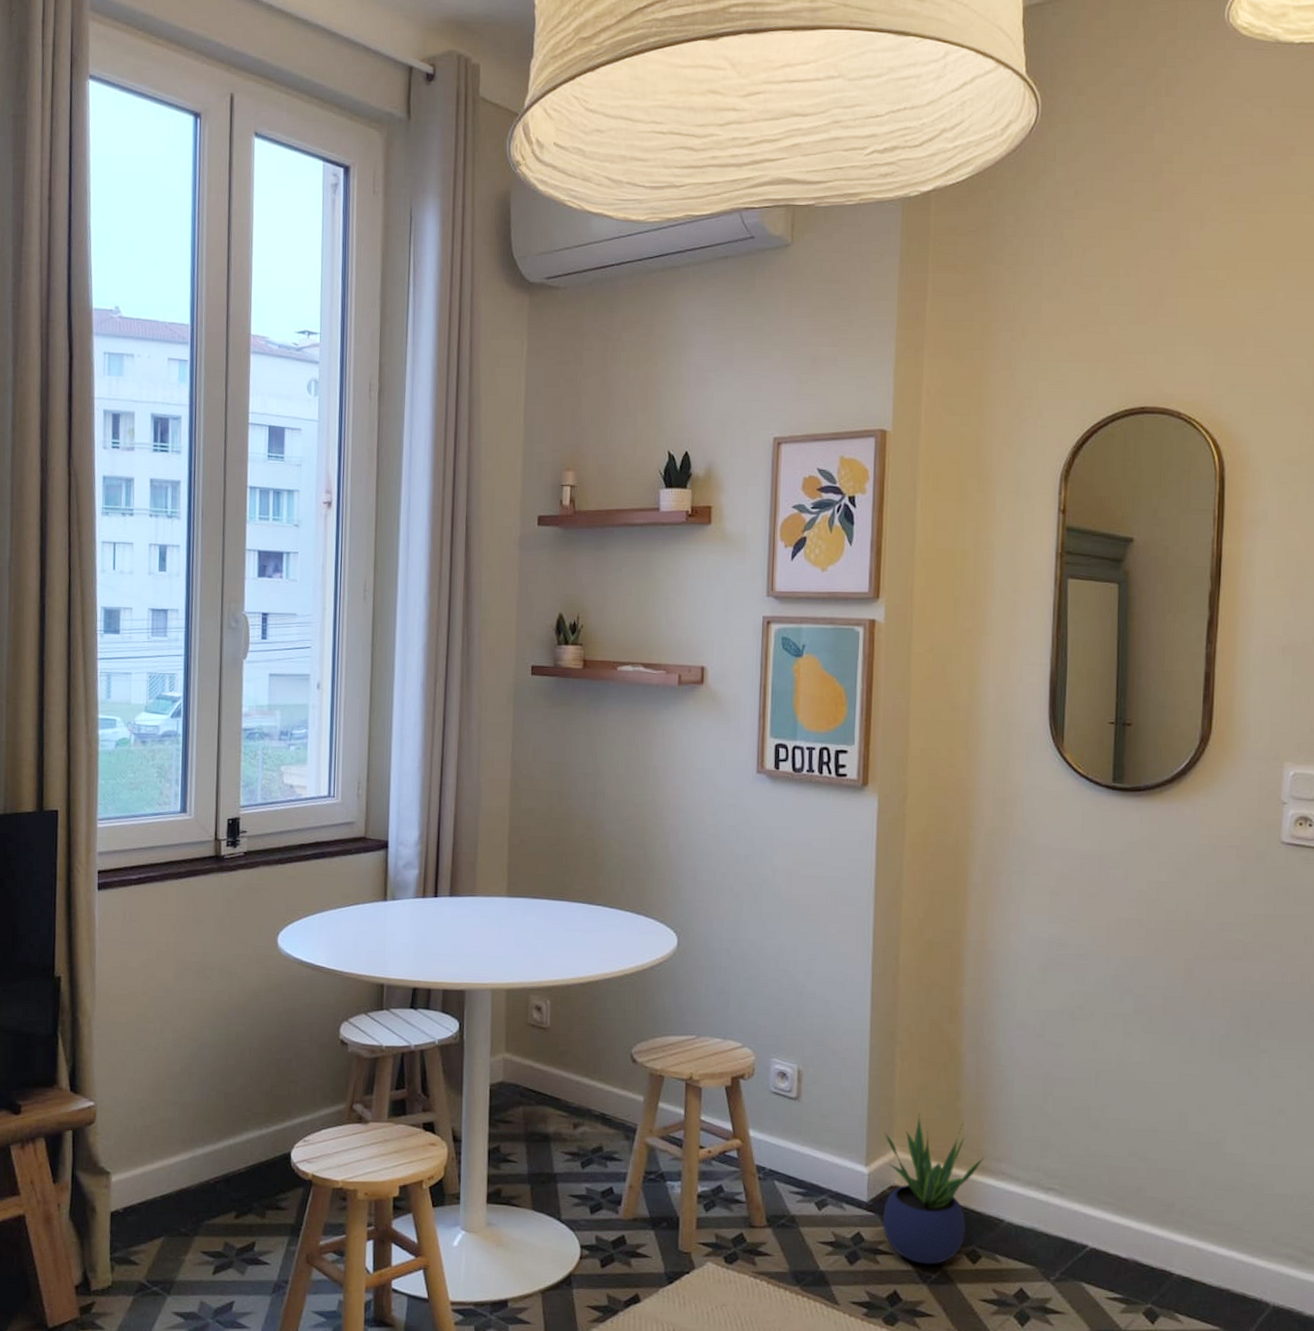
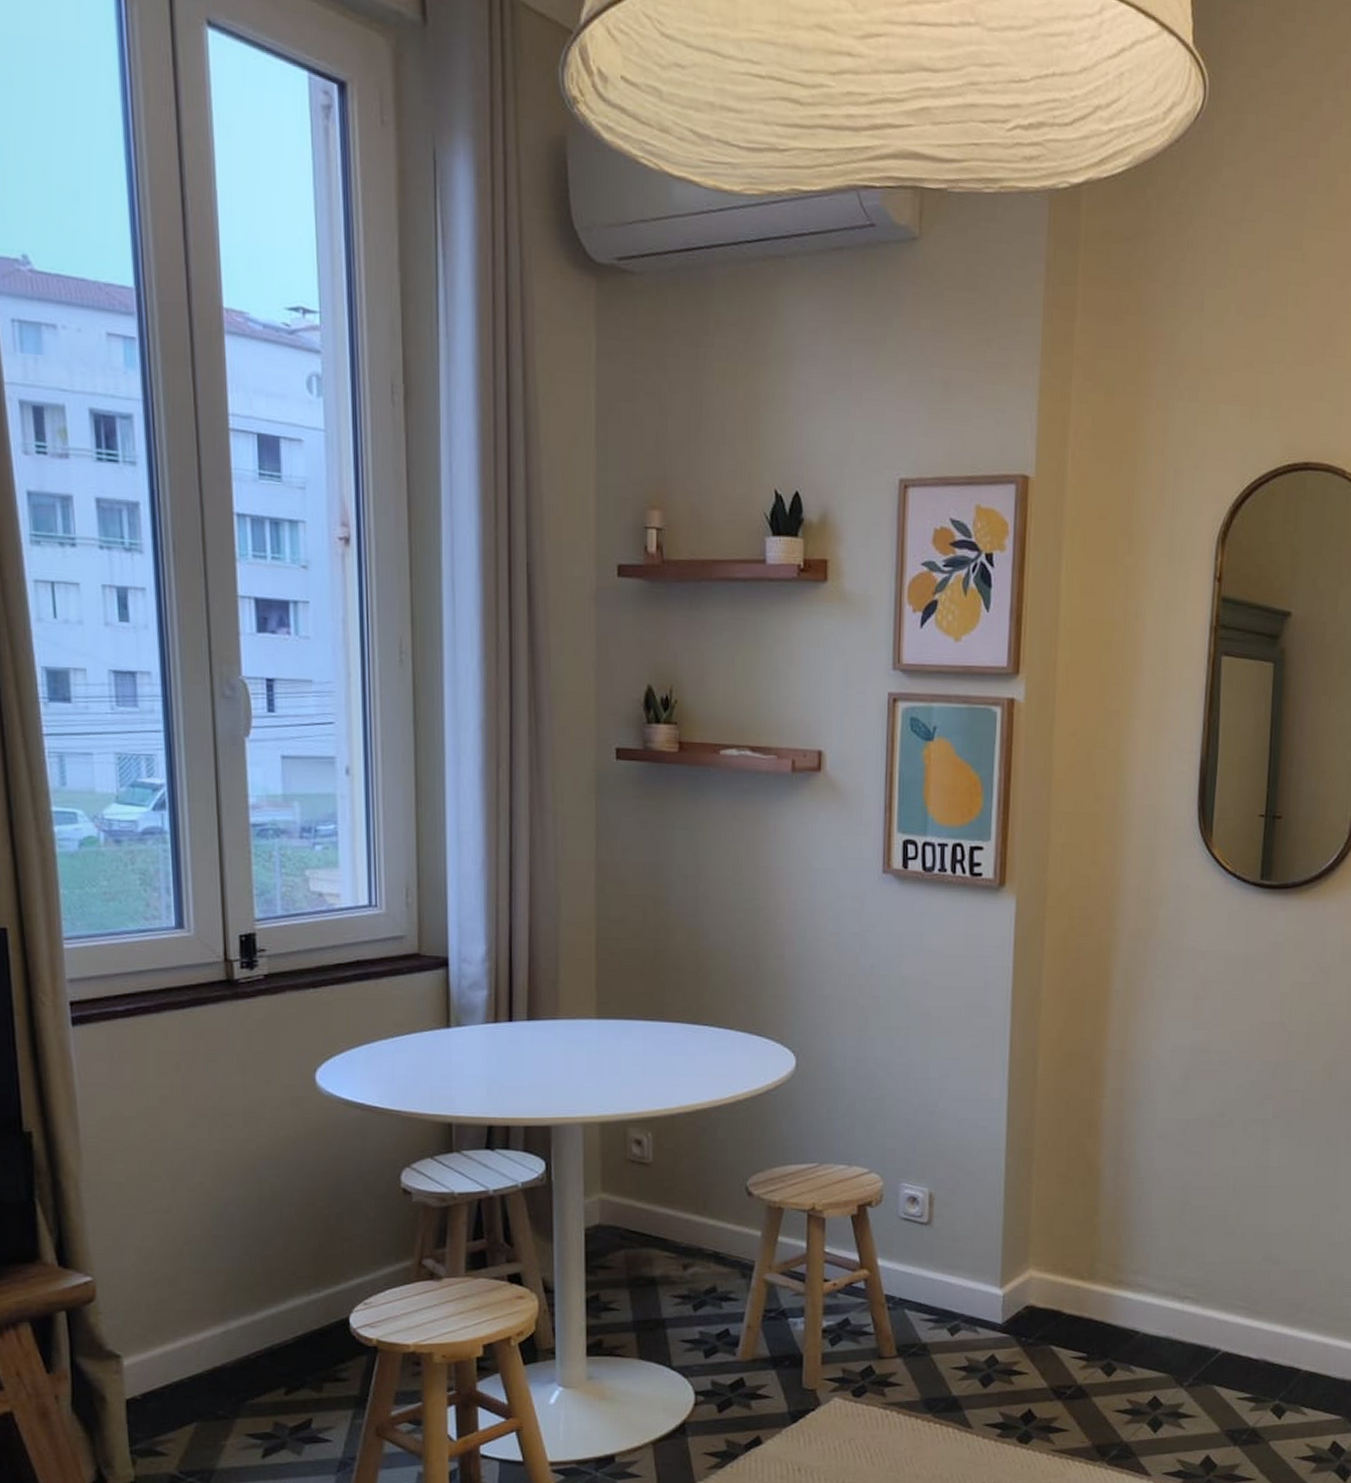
potted plant: present [883,1113,985,1265] -> none [1017,1231,1122,1381]

